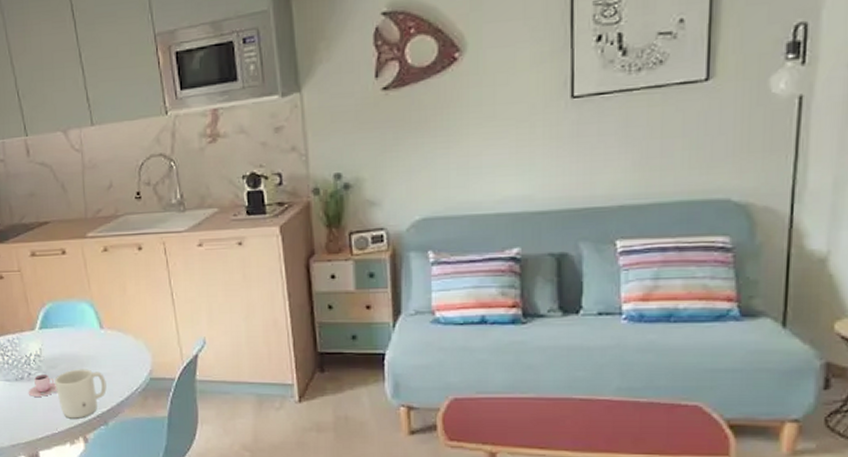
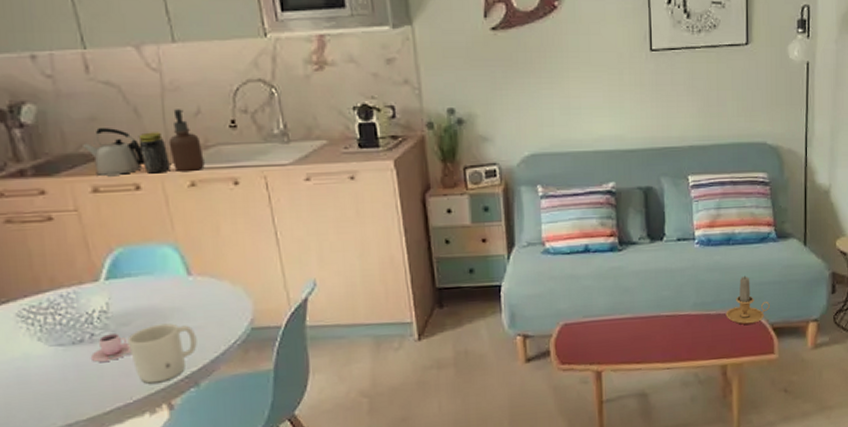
kettle: none [25,202,70,244] -> present [83,128,146,178]
jar: none [64,204,88,240] -> present [138,132,170,174]
soap dispenser: none [87,184,115,239] -> present [168,109,205,173]
candle: none [660,359,726,419] -> present [725,275,770,326]

